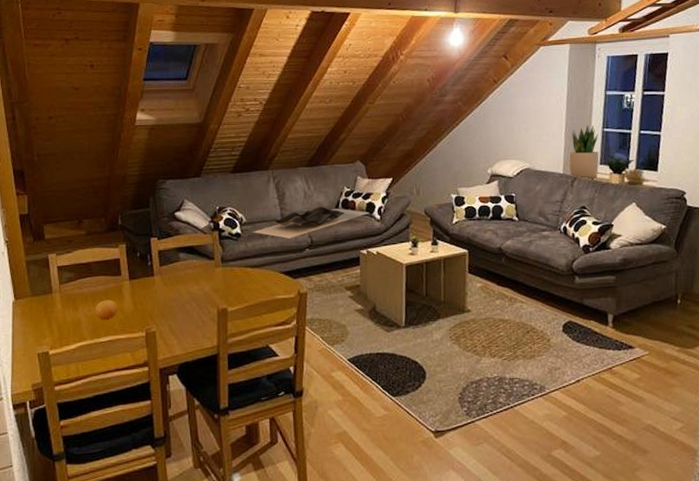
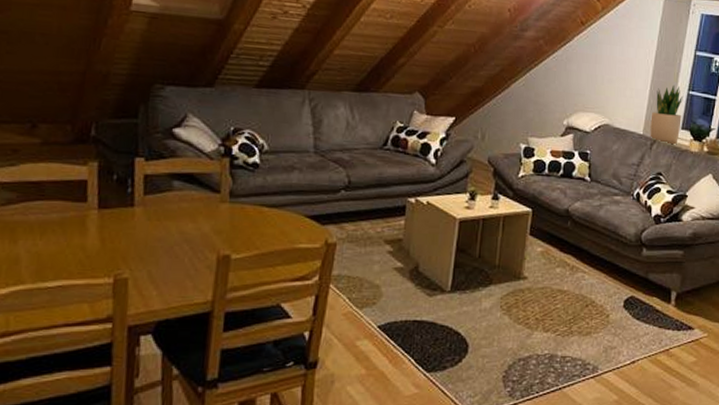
fruit: present [95,299,118,320] -> none [42,231,77,259]
throw blanket: present [252,206,370,239] -> none [274,140,424,176]

